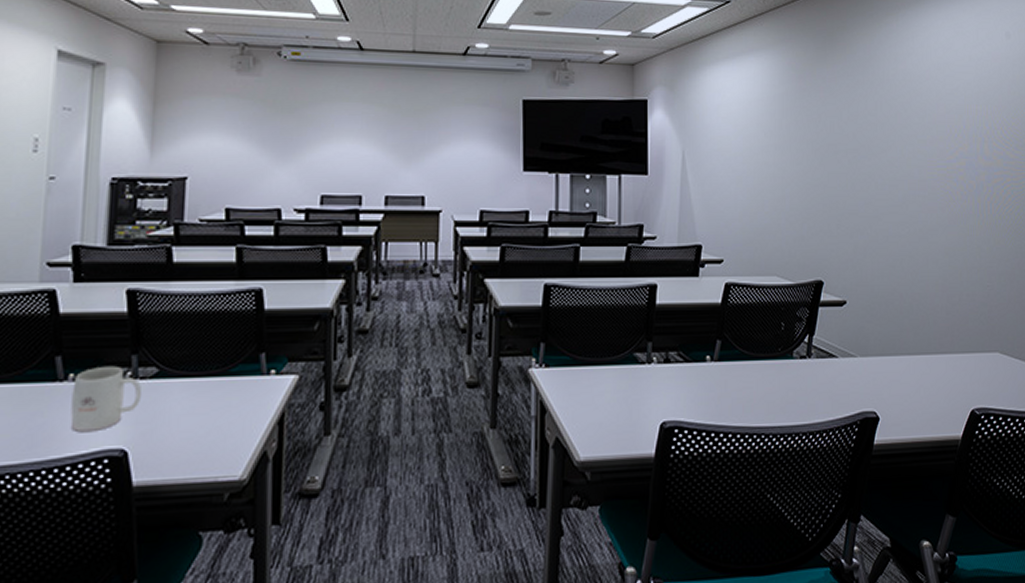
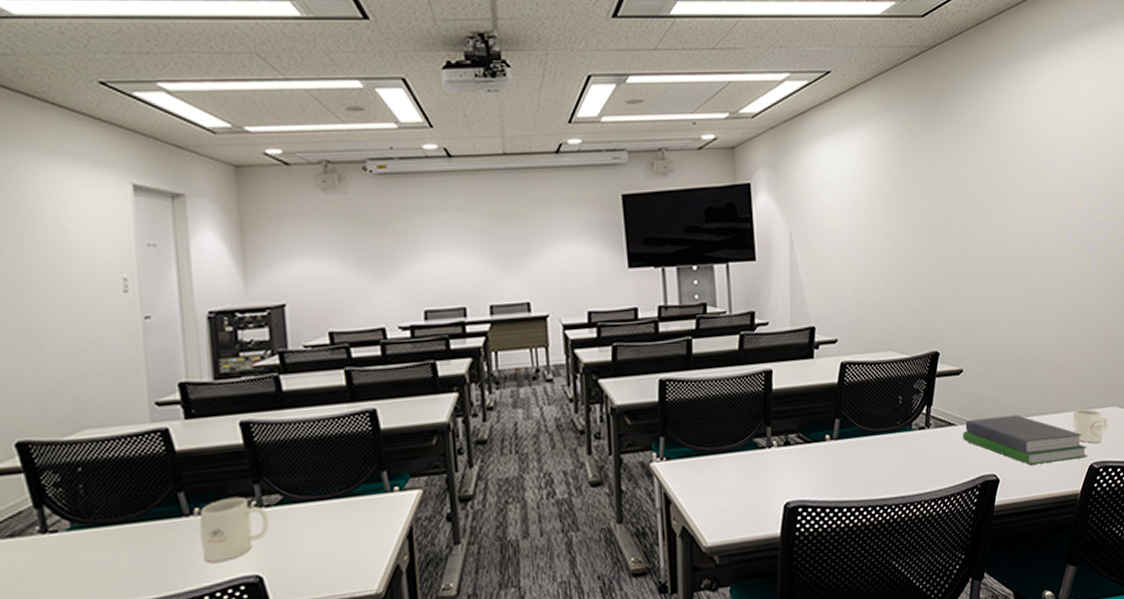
book: none [844,352,969,405] -> present [963,414,1087,465]
mug: none [955,351,990,388] -> present [1072,408,1108,443]

